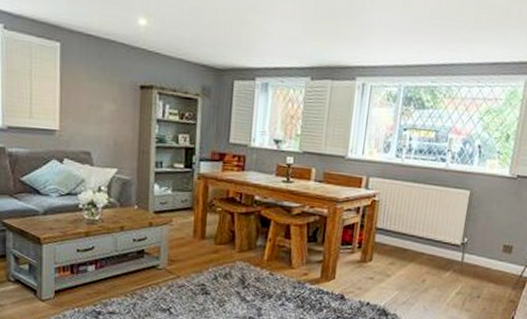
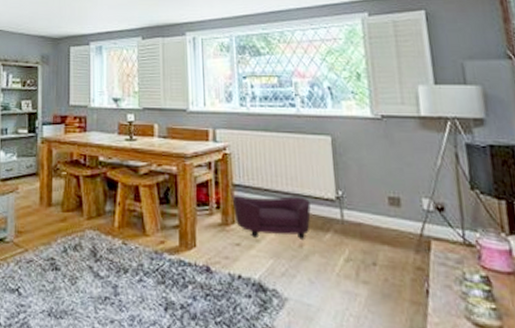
dog bed: none [372,237,439,276] -> present [232,194,311,239]

